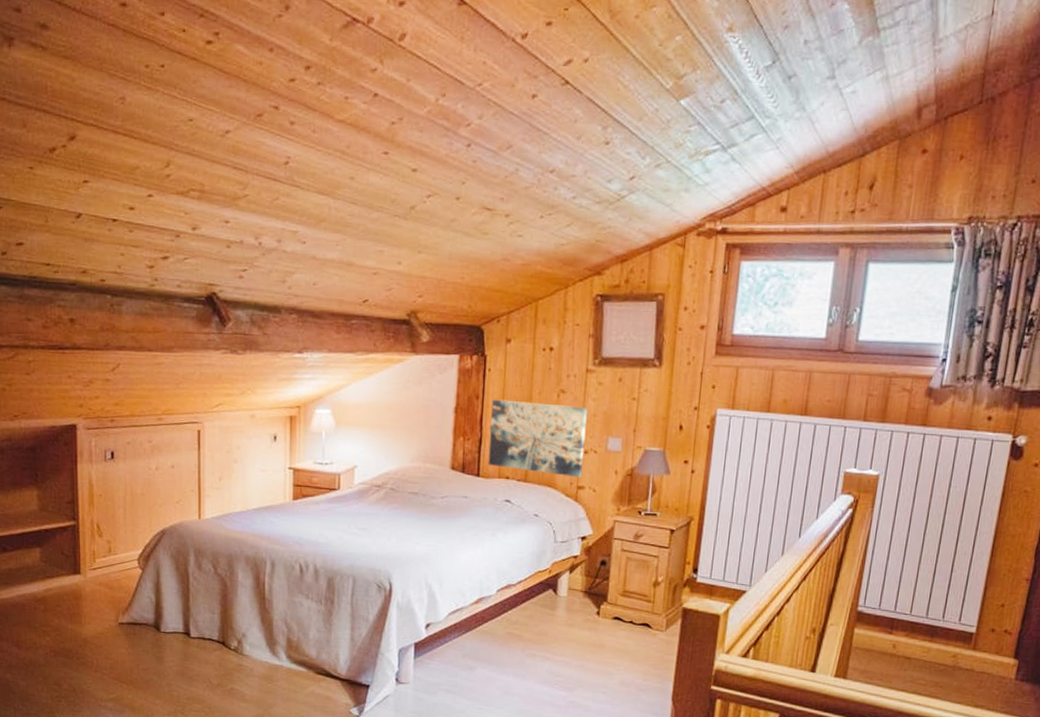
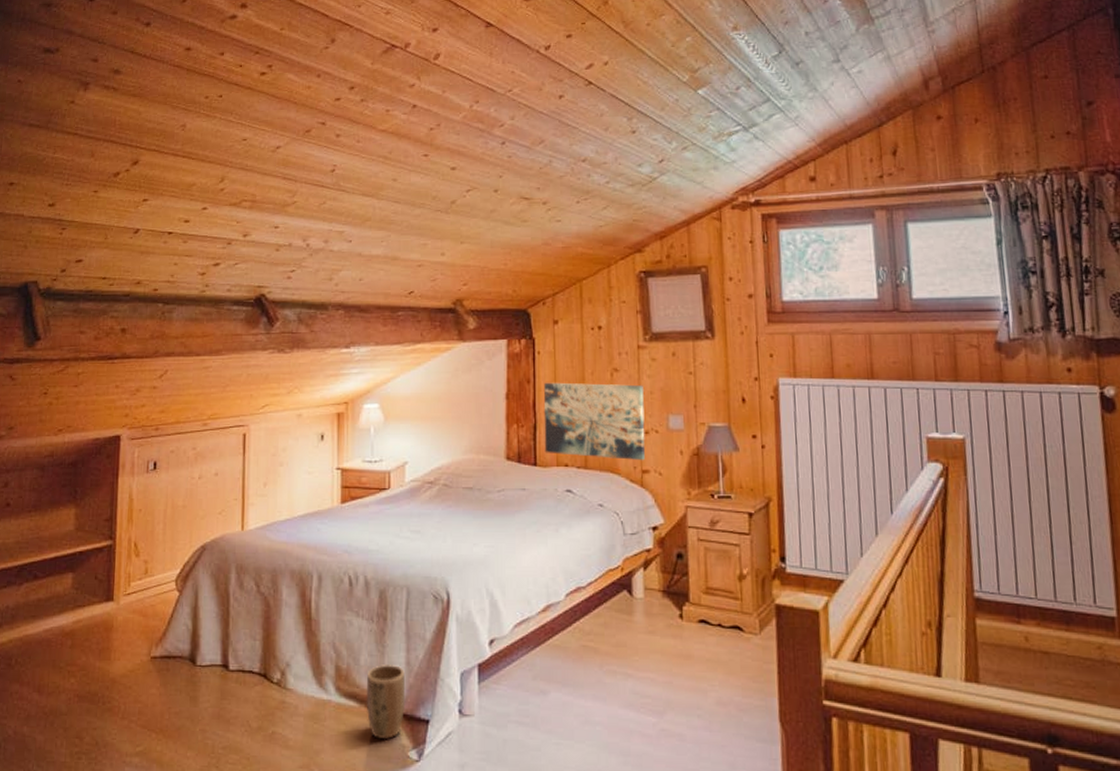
plant pot: none [314,639,350,699] -> present [366,665,406,740]

